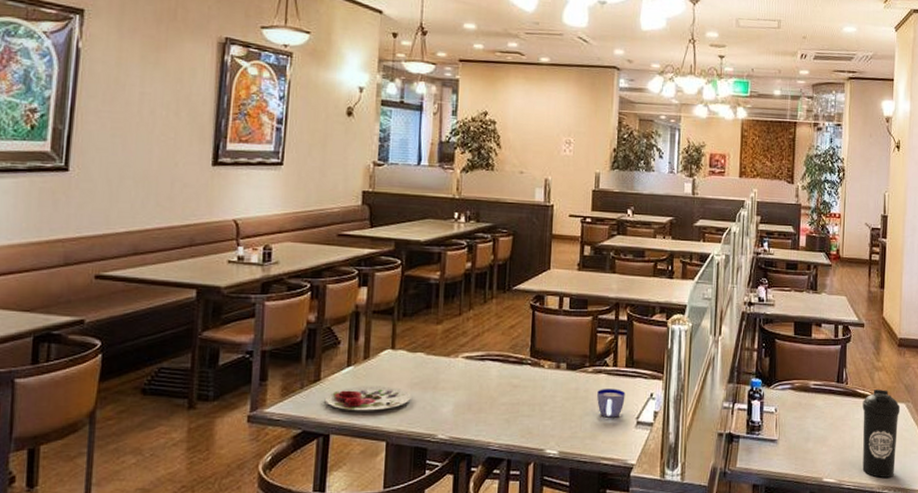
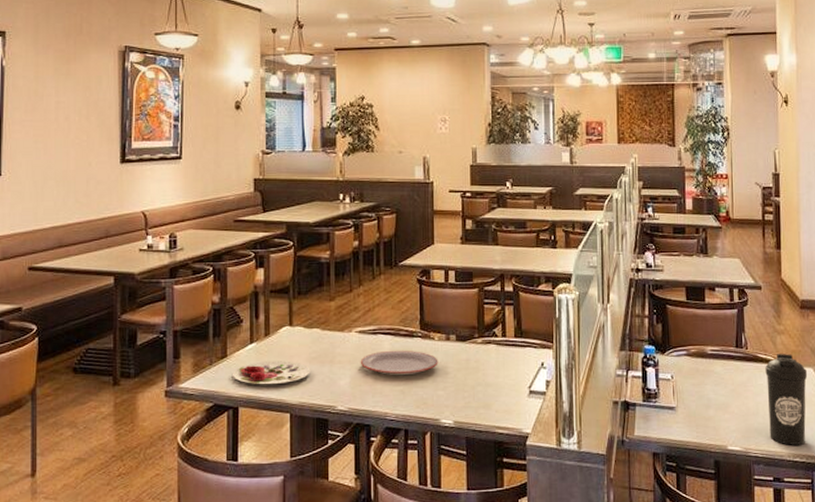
plate: none [465,377,547,404] -> present [360,350,438,376]
cup: present [597,389,625,418] -> none [488,359,516,388]

